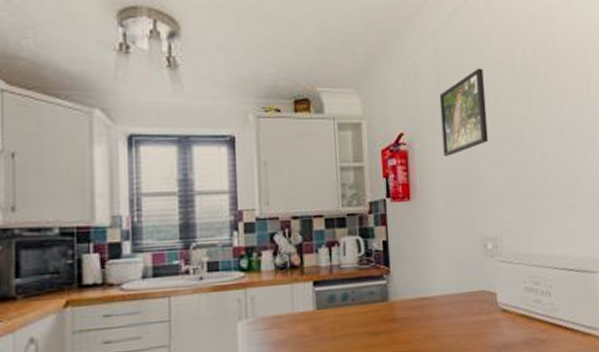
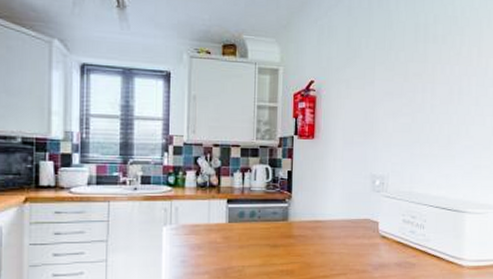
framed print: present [439,68,489,156] -> none [346,28,389,104]

